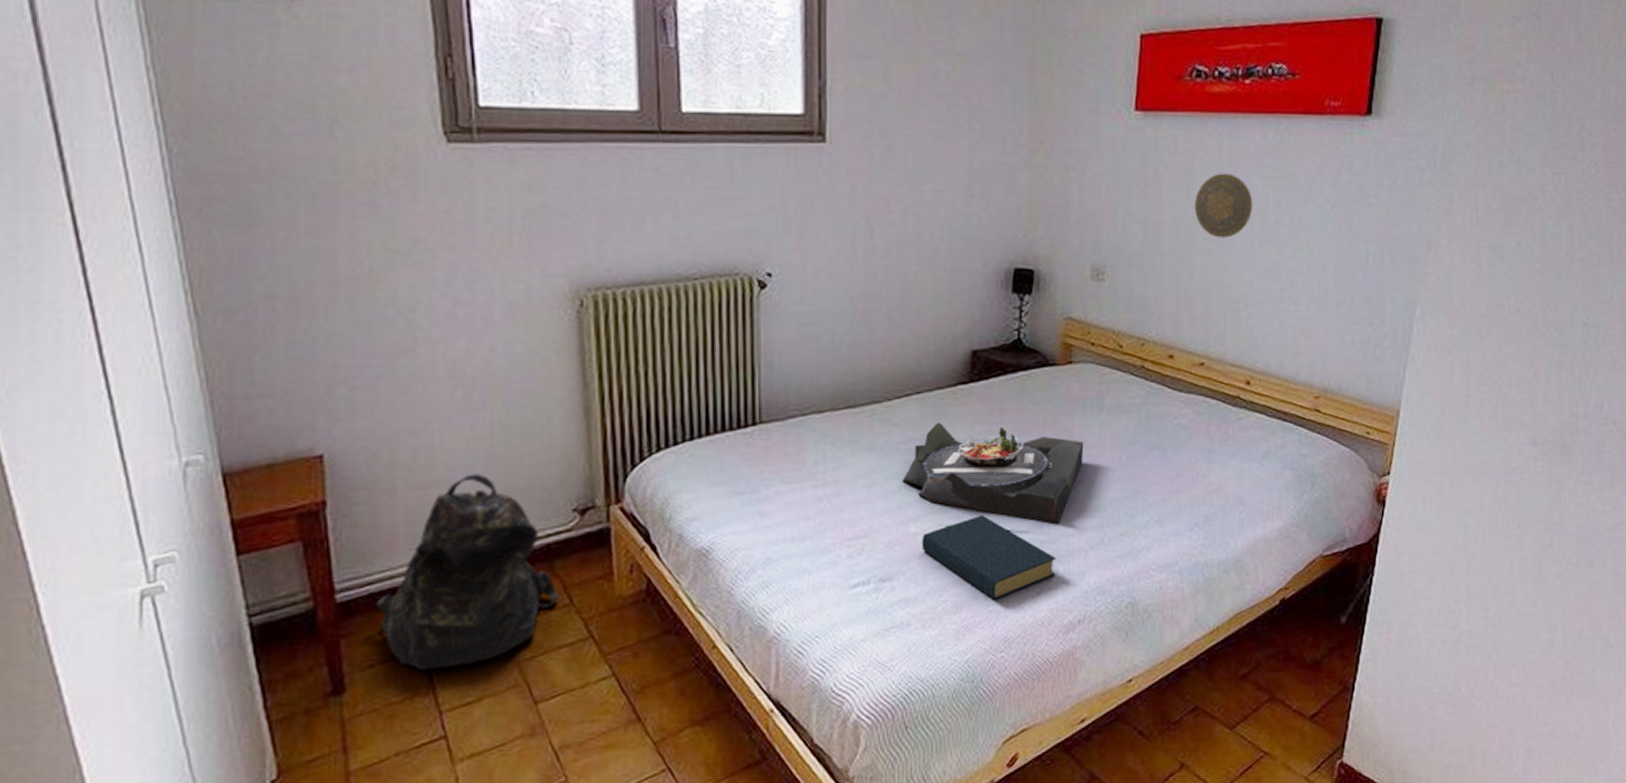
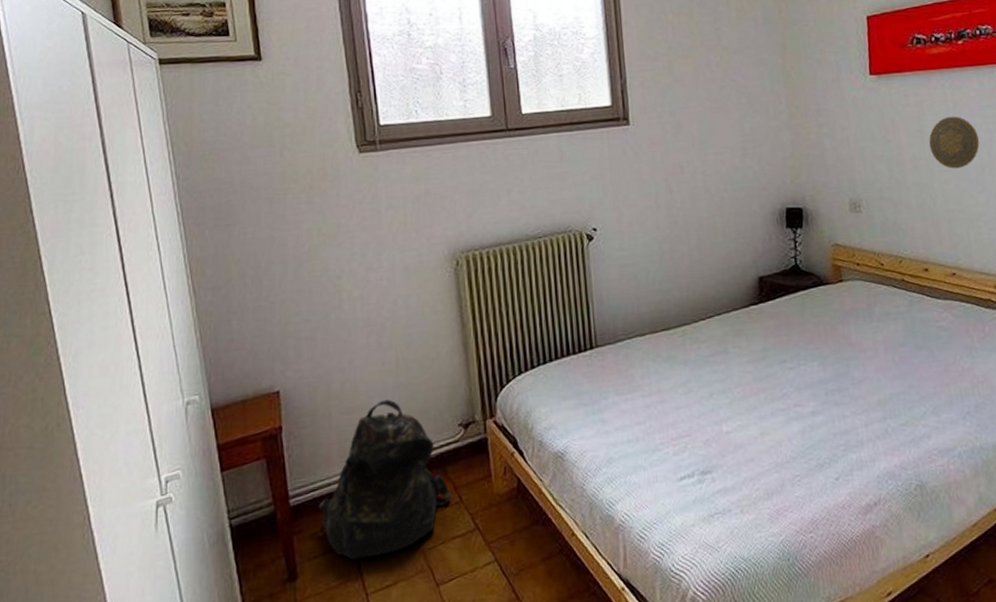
serving tray: present [902,421,1084,523] -> none [712,337,862,418]
hardback book: present [921,514,1057,600] -> none [733,413,850,487]

